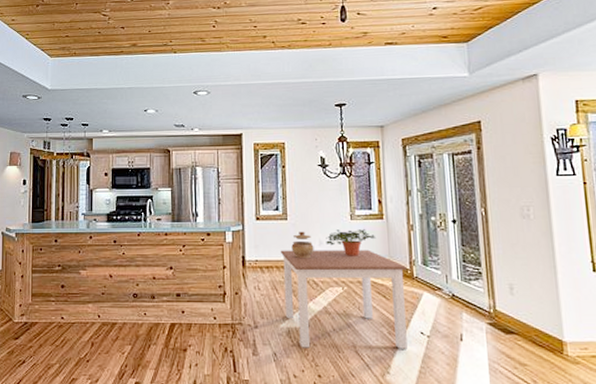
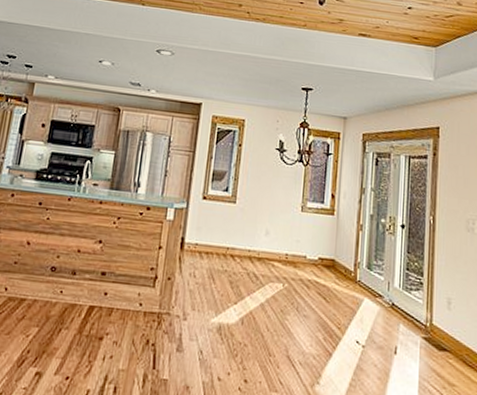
dining table: present [280,249,408,349] -> none [218,235,351,358]
ceramic pot: present [291,231,314,259] -> none [236,217,260,249]
potted plant: present [326,228,376,256] -> none [273,220,325,252]

